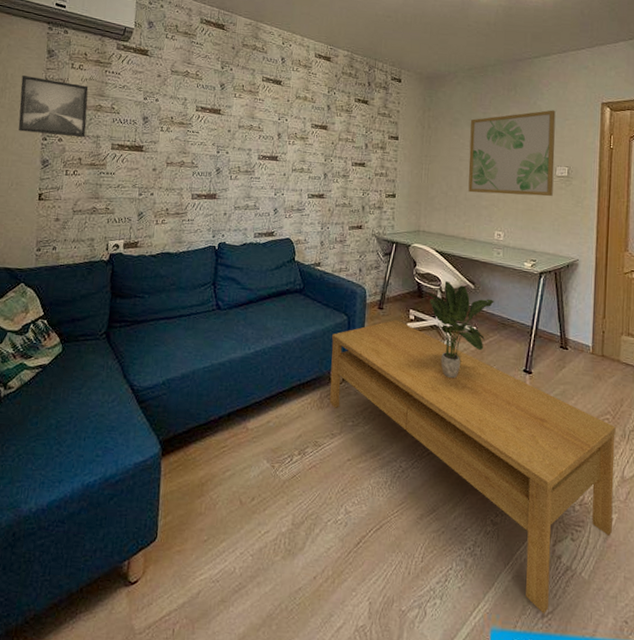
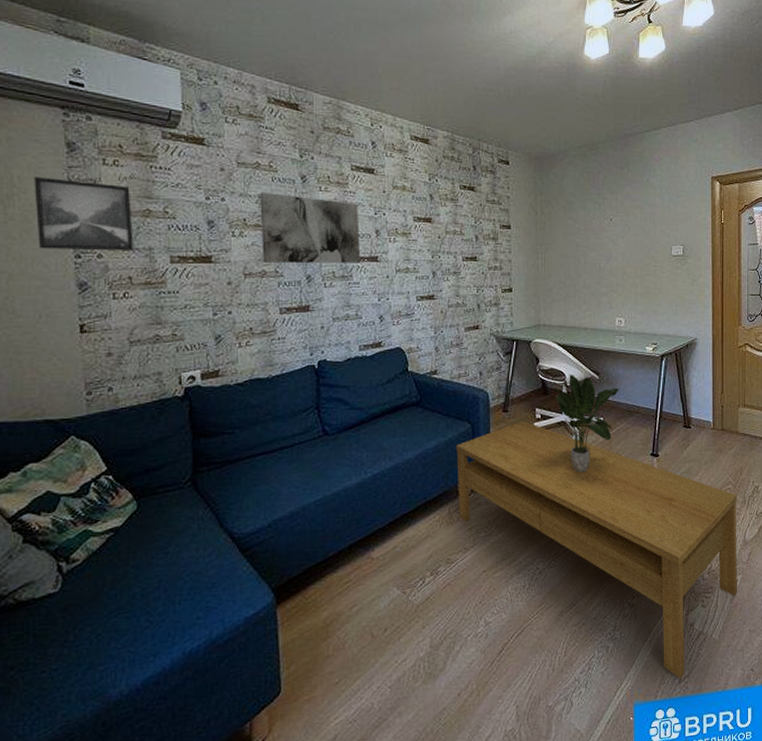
wall art: none [183,96,265,161] -> present [260,192,361,263]
wall art: present [468,110,556,197] -> none [585,187,670,280]

